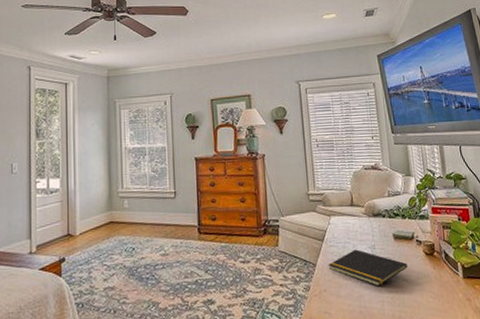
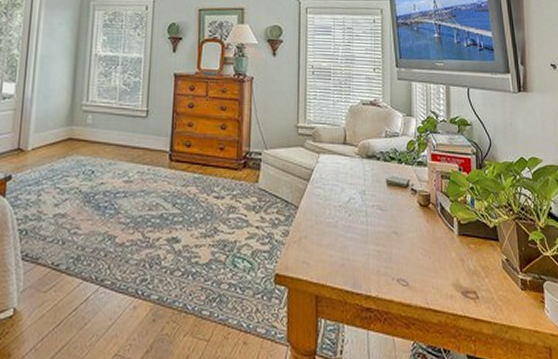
notepad: present [328,249,408,287] -> none [311,193,399,237]

